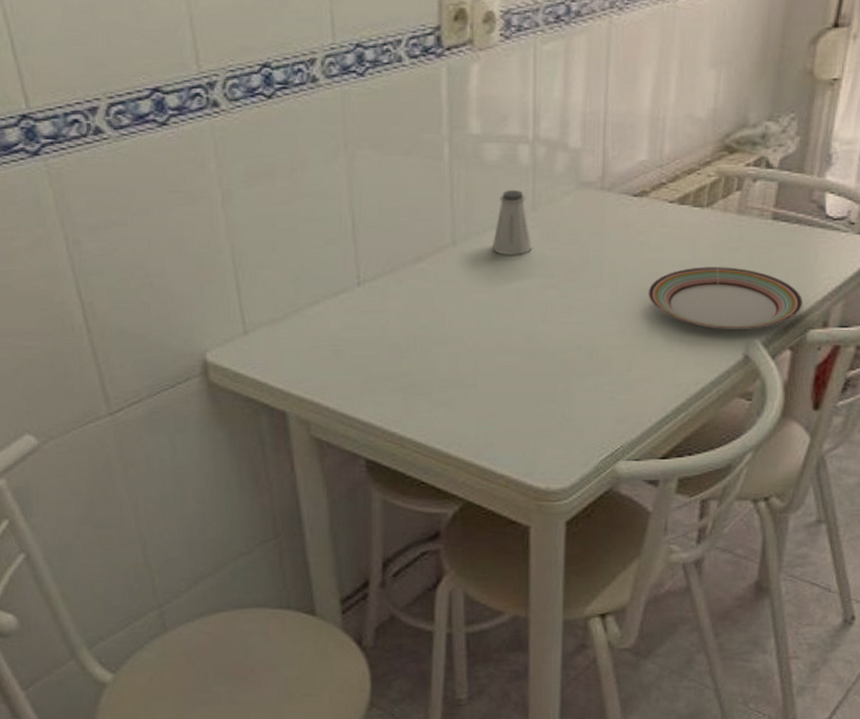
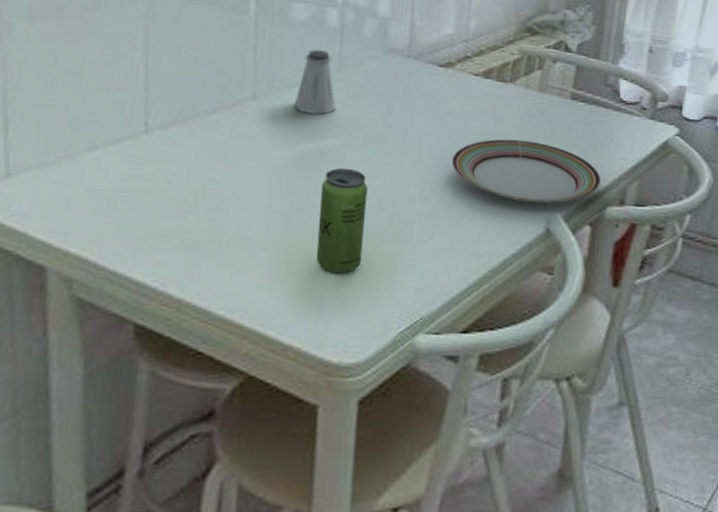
beverage can: none [521,306,566,409] -> present [316,167,368,275]

